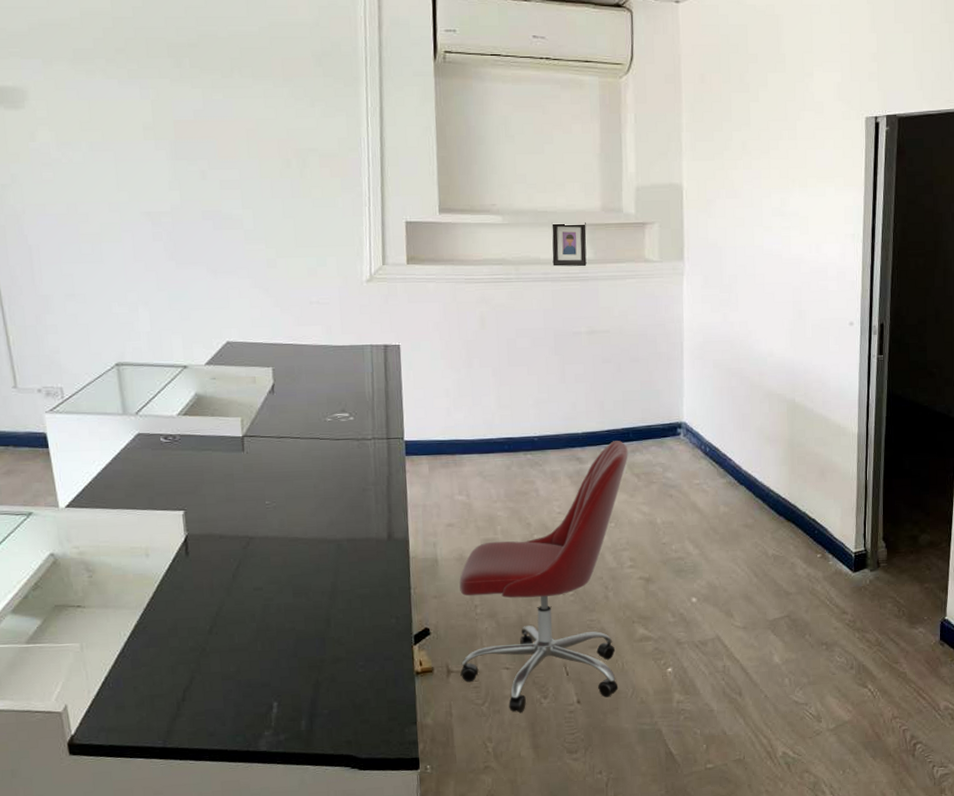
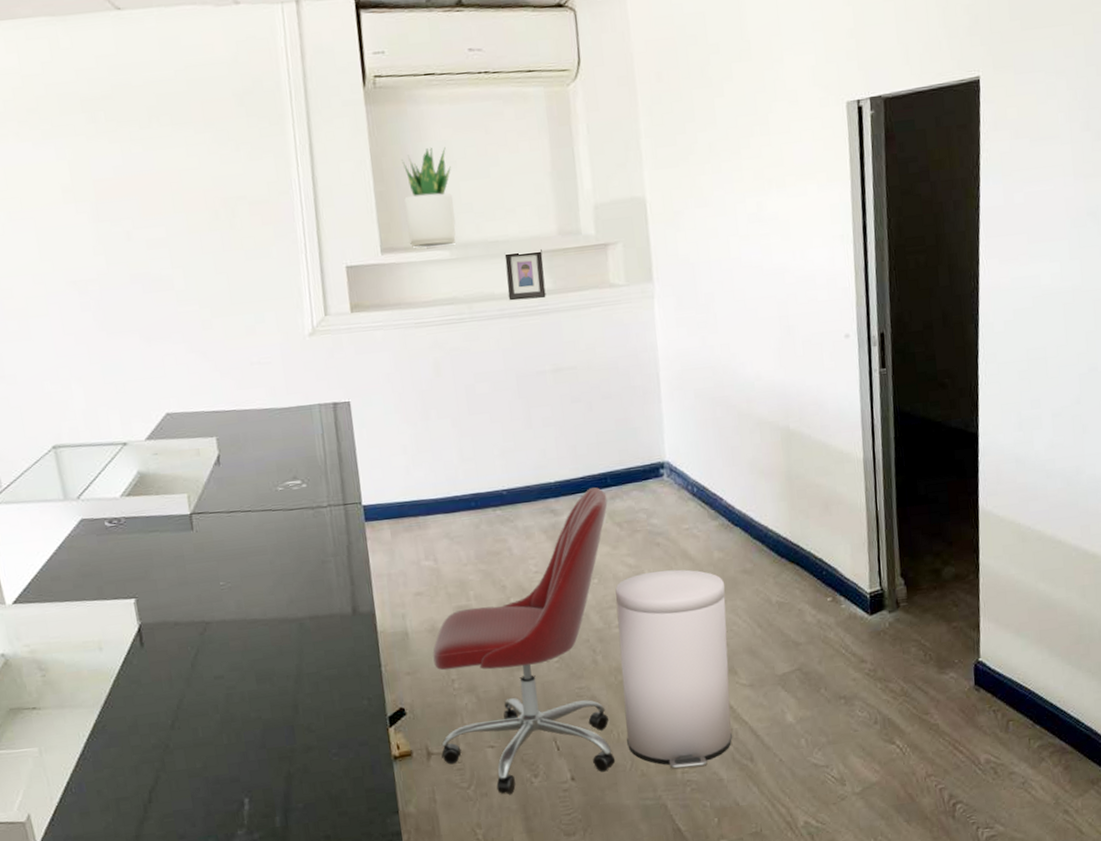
planter: none [464,121,509,211] -> present [402,146,456,248]
pedal bin: none [629,519,728,699] -> present [615,569,732,770]

